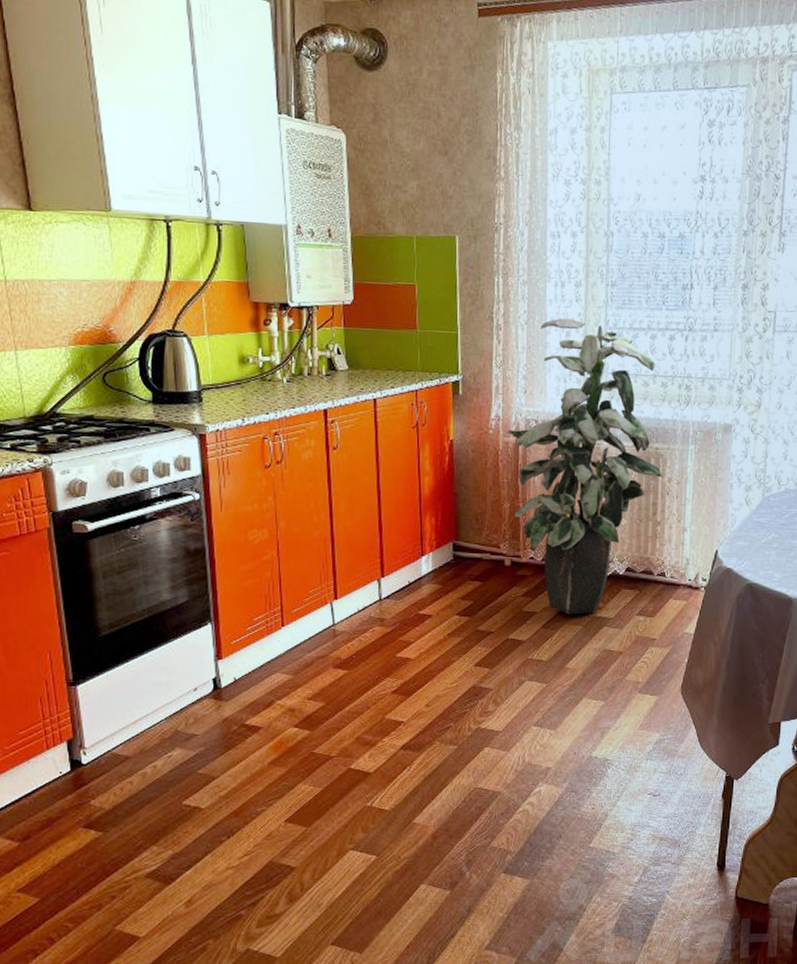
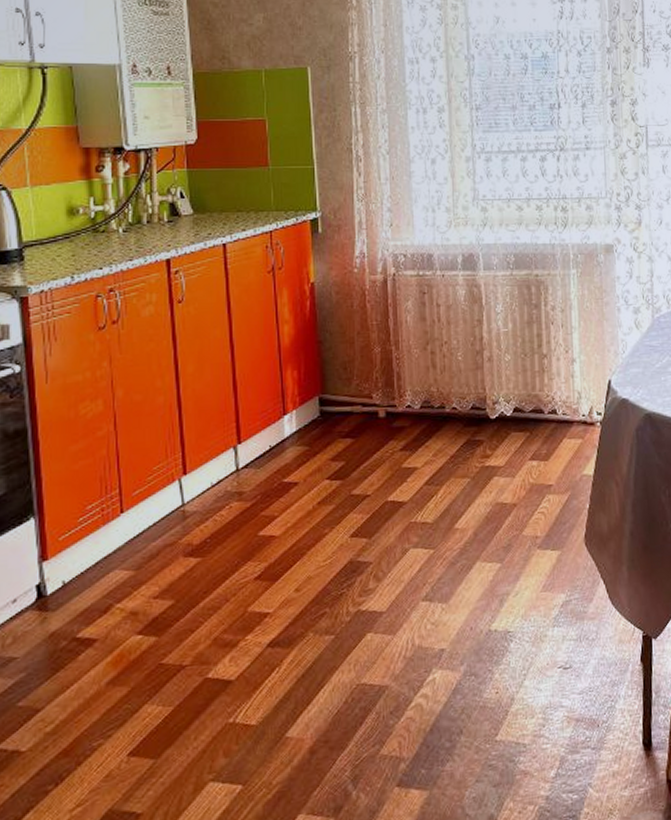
indoor plant: present [508,318,663,615] -> none [374,146,545,467]

